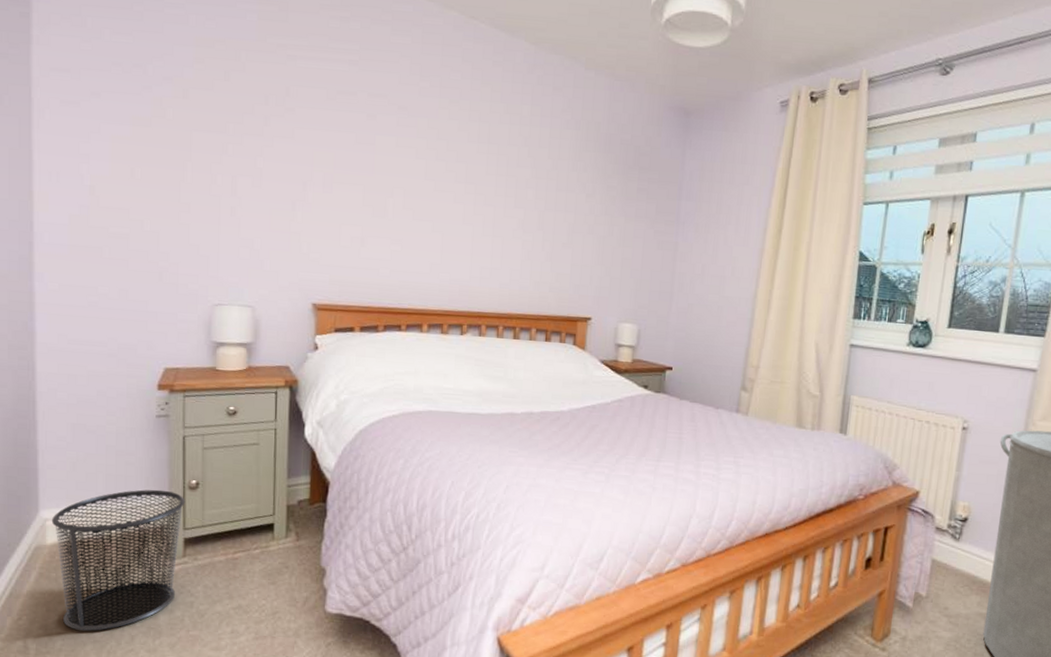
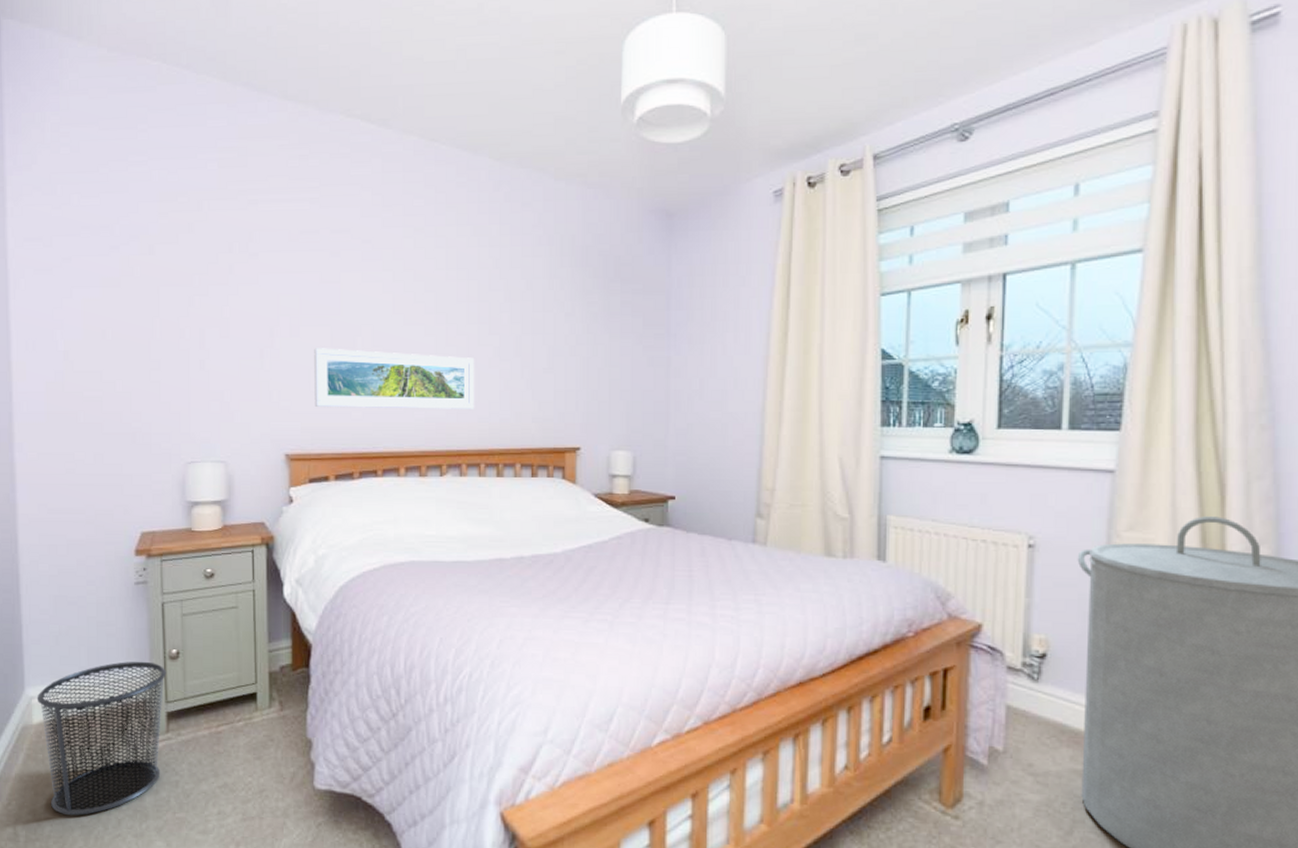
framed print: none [344,205,499,275] -> present [314,348,475,409]

